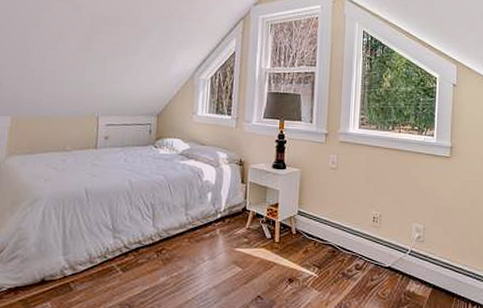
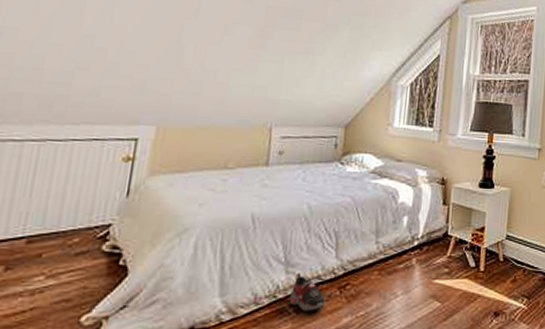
shoe: none [117,238,146,271] -> present [289,273,326,312]

